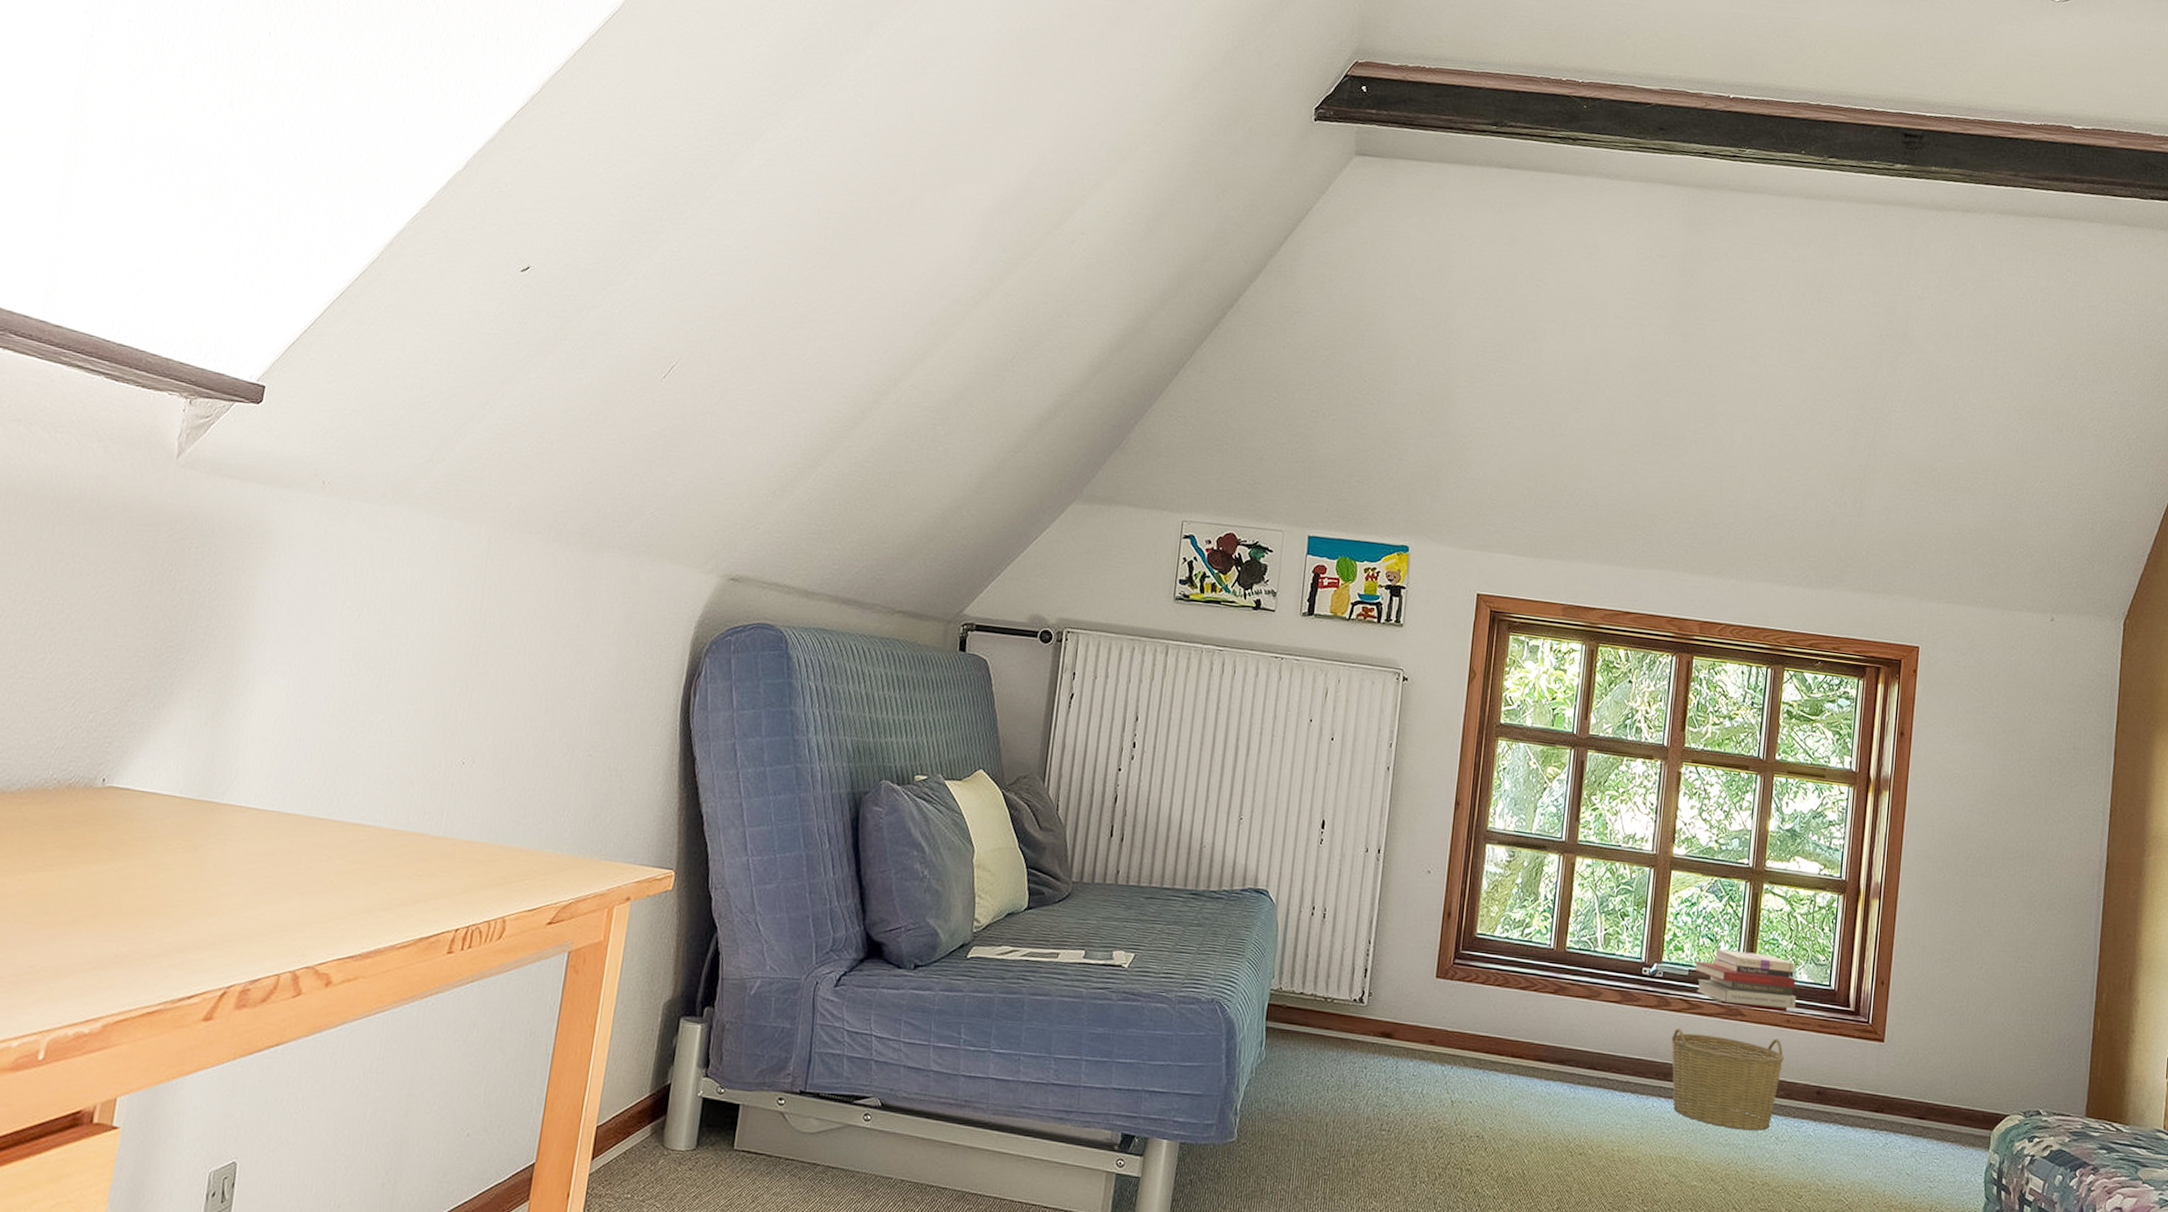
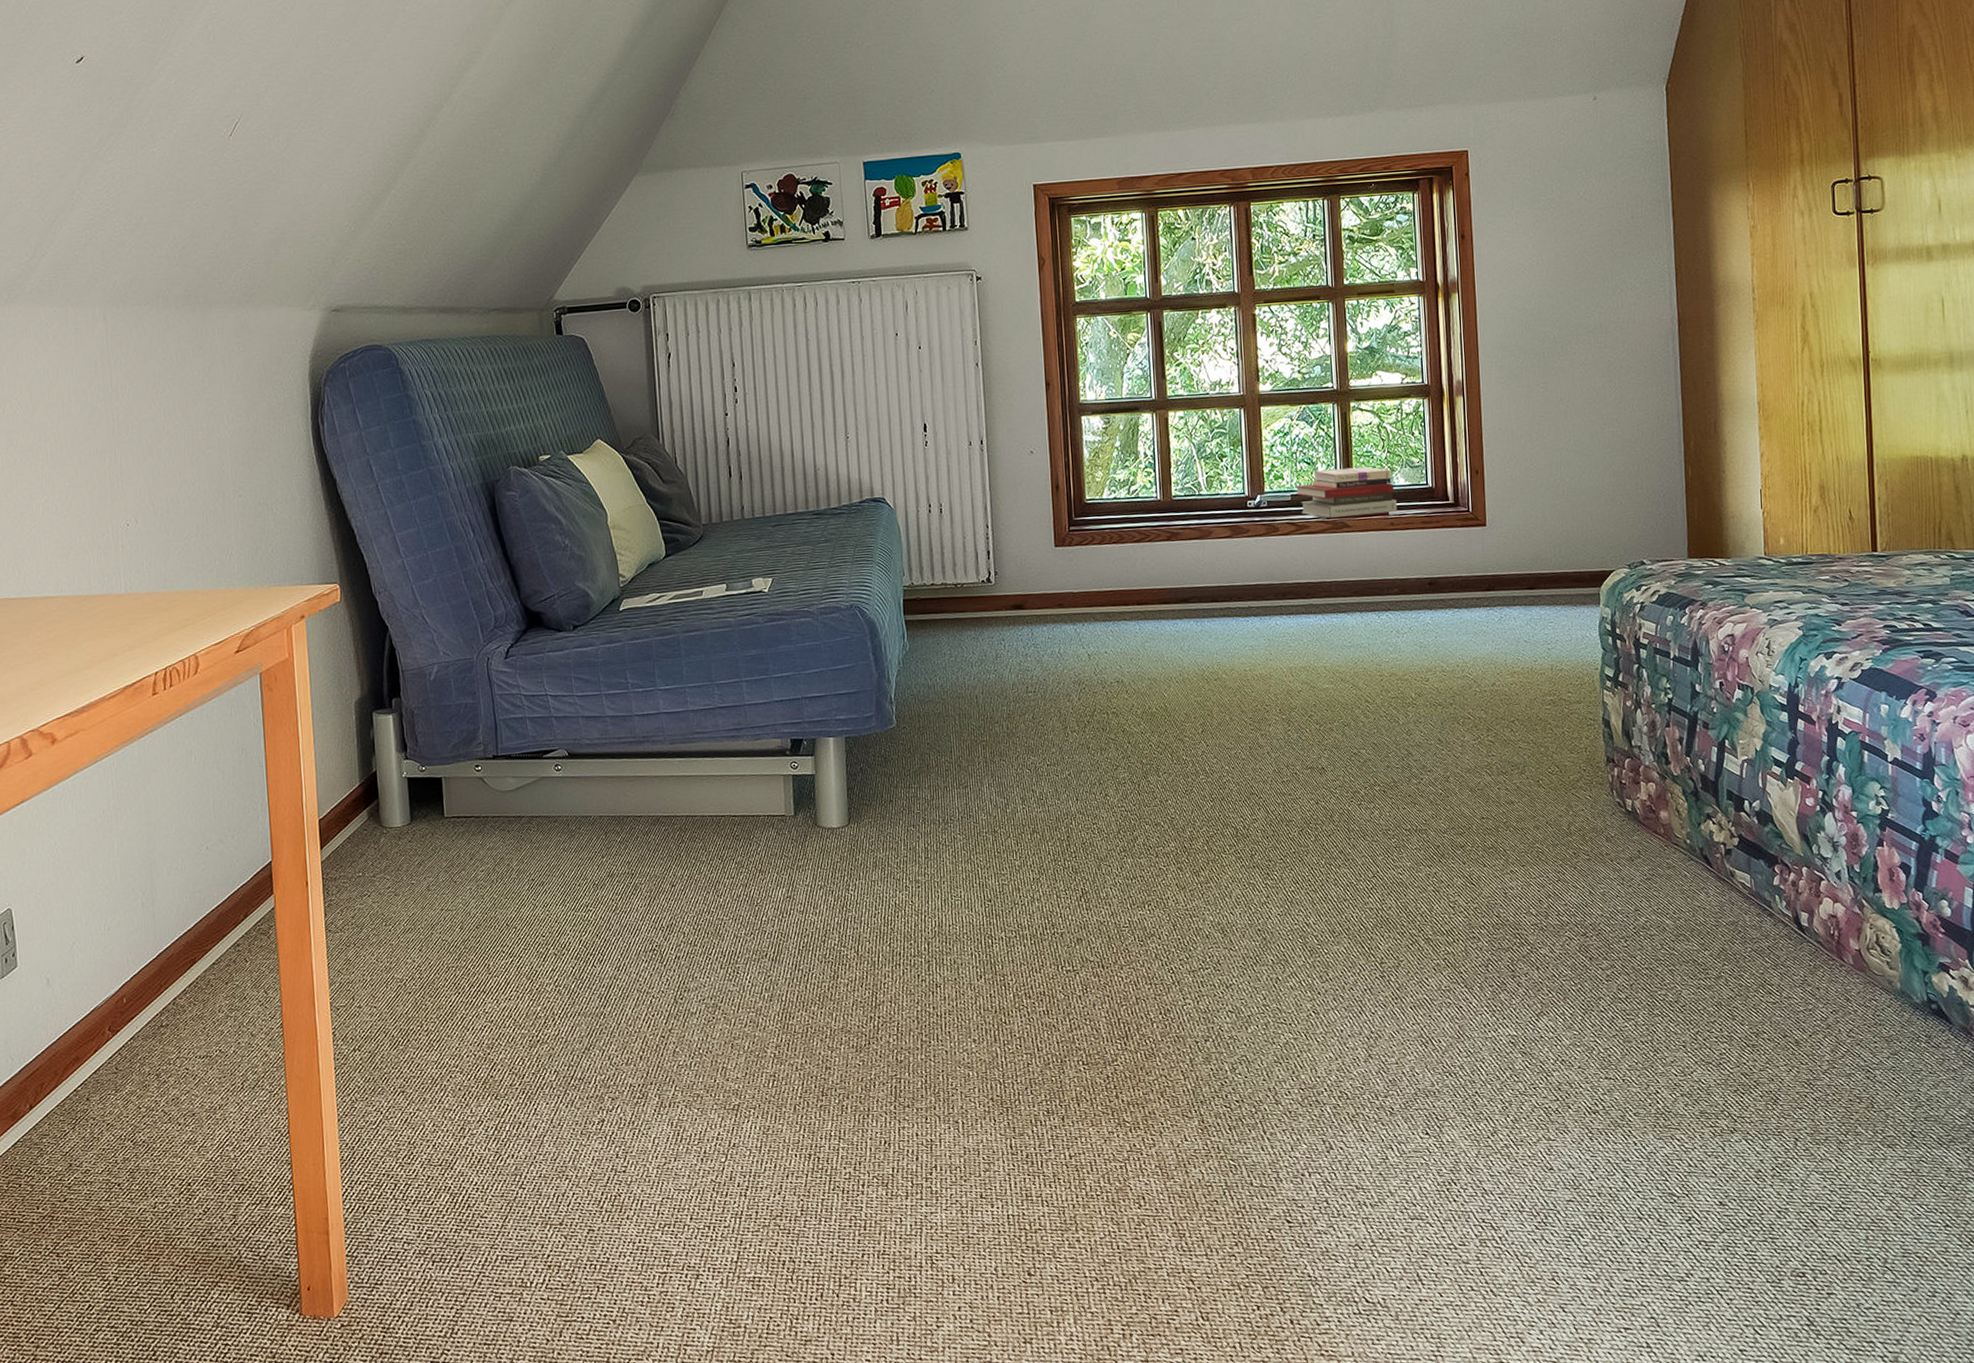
basket: present [1671,1028,1784,1131] -> none [1284,542,1394,631]

